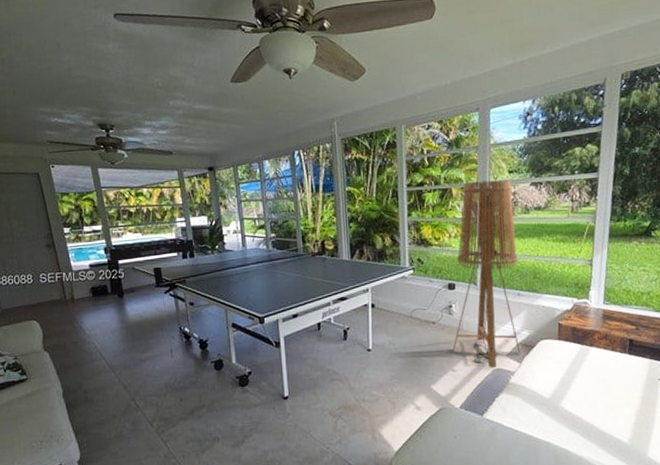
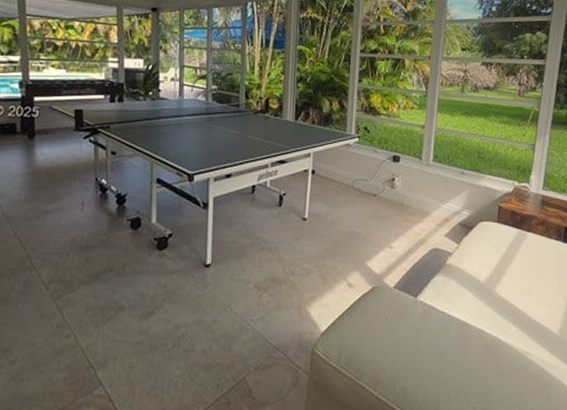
floor lamp: present [452,179,521,368] -> none [391,54,464,247]

